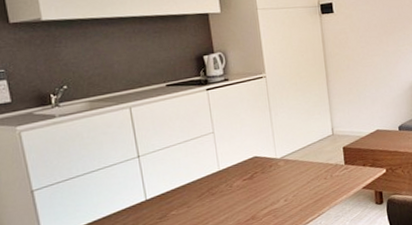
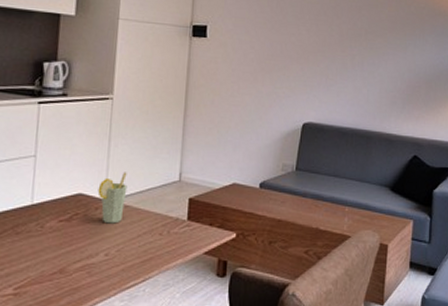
cup: none [268,134,293,177] -> present [98,172,128,224]

